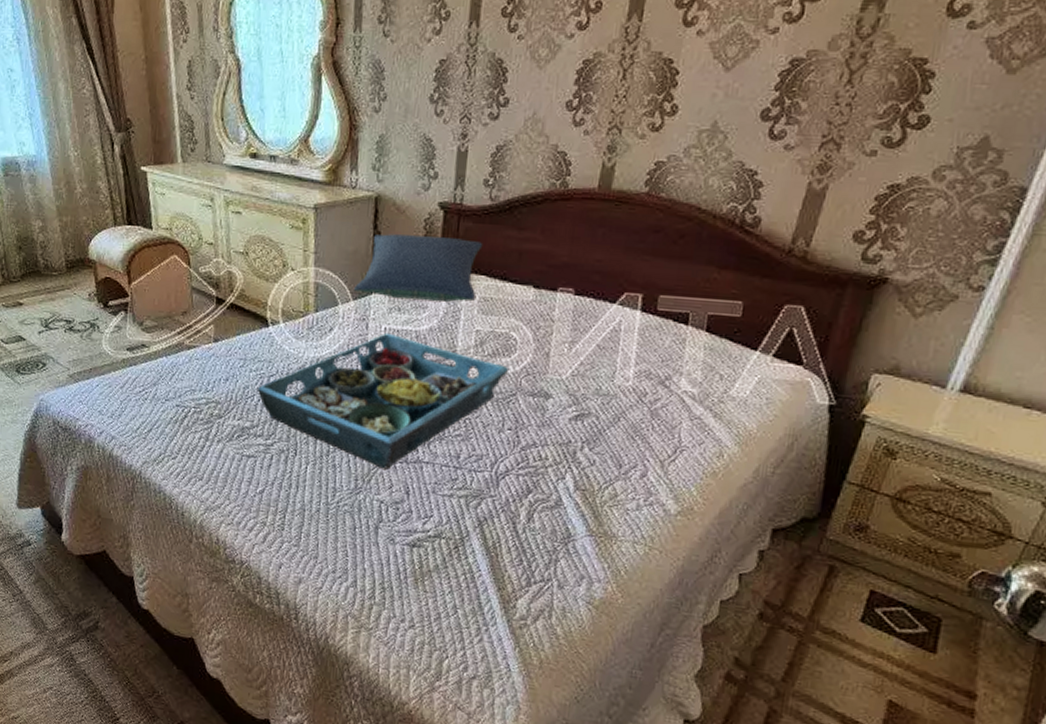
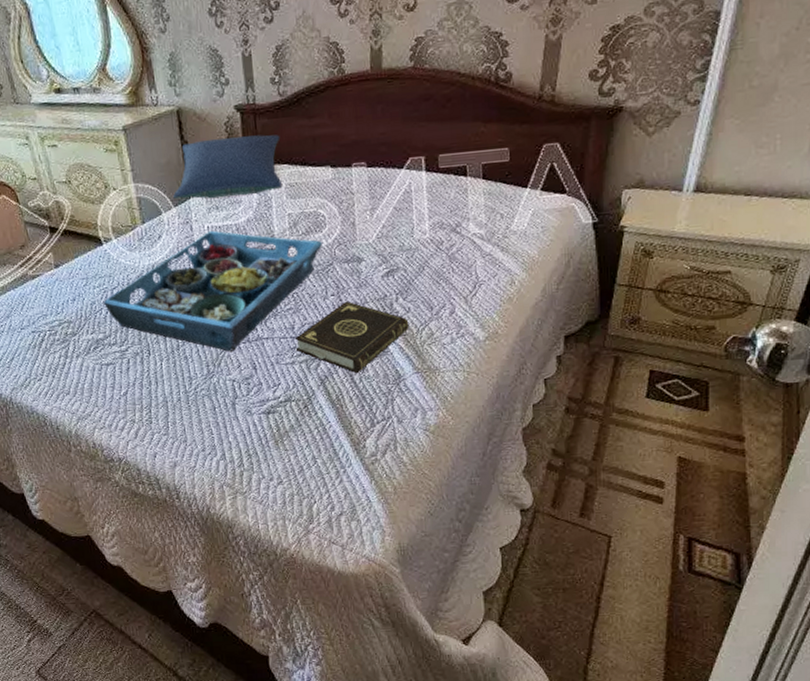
book: none [458,438,591,523] -> present [296,301,409,374]

